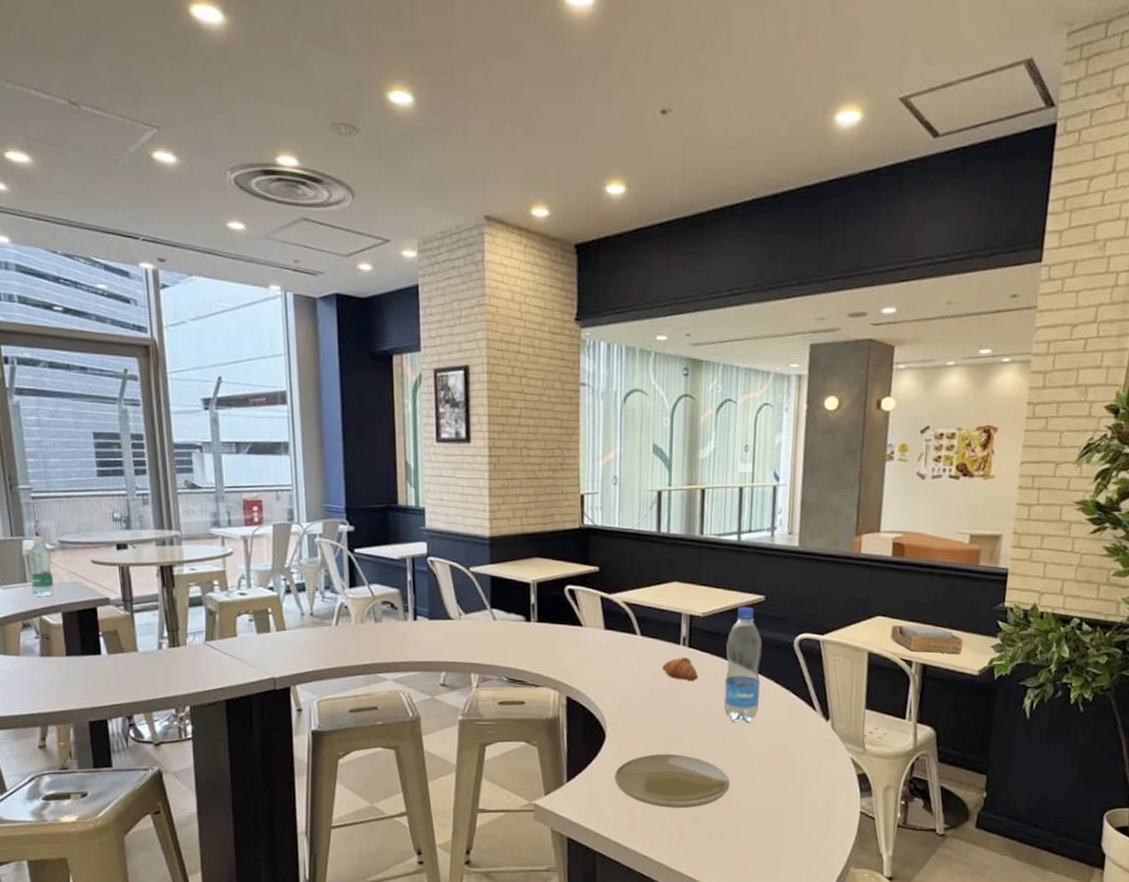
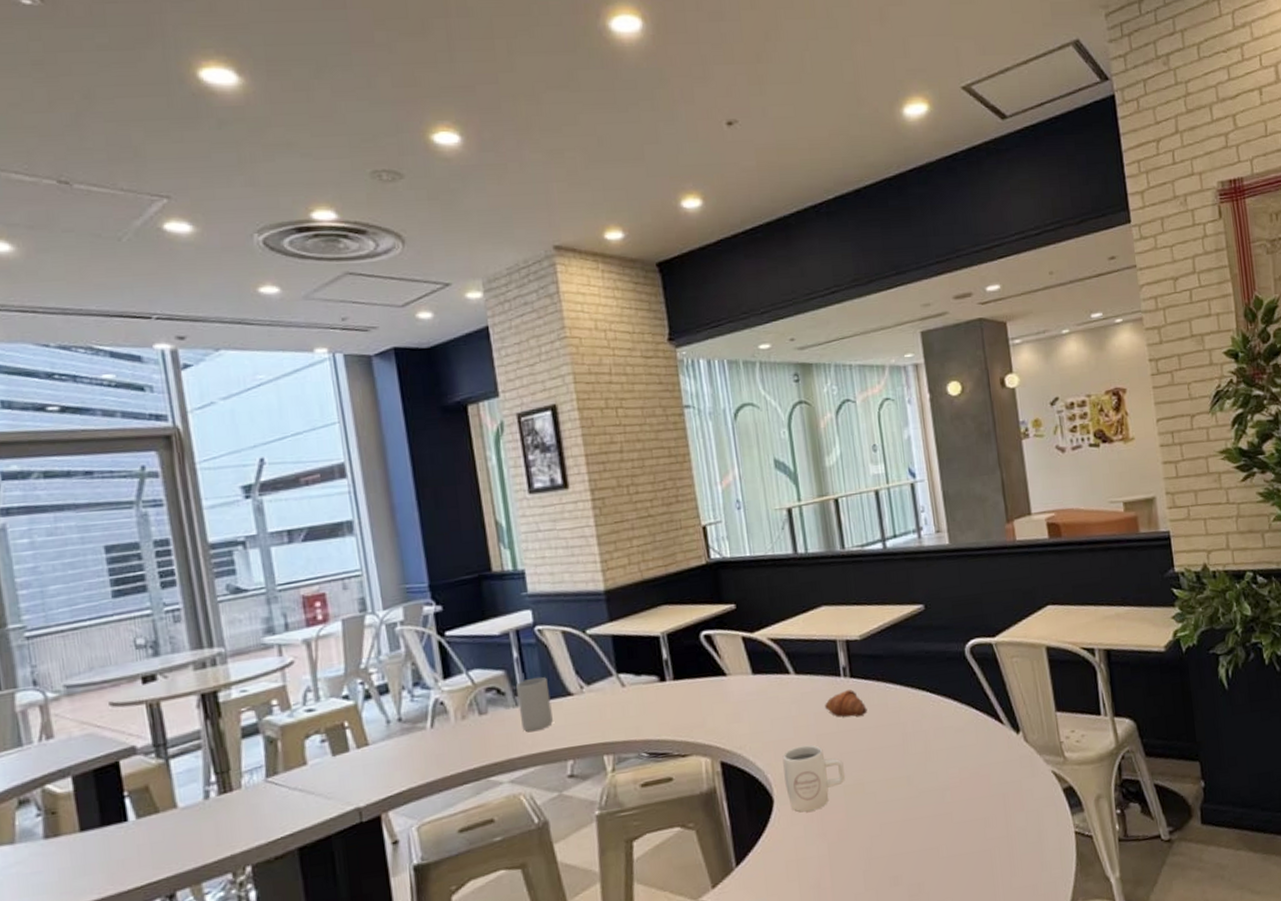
bottle: present [29,536,54,597] -> none [24,684,61,762]
cup: none [407,599,434,643] -> present [516,676,553,732]
plate: present [614,754,730,809] -> none [790,805,926,875]
mug: none [617,696,670,751] -> present [782,744,845,812]
bottle: present [724,606,762,723] -> none [891,619,941,755]
napkin holder: present [890,625,964,654] -> none [1064,606,1143,638]

